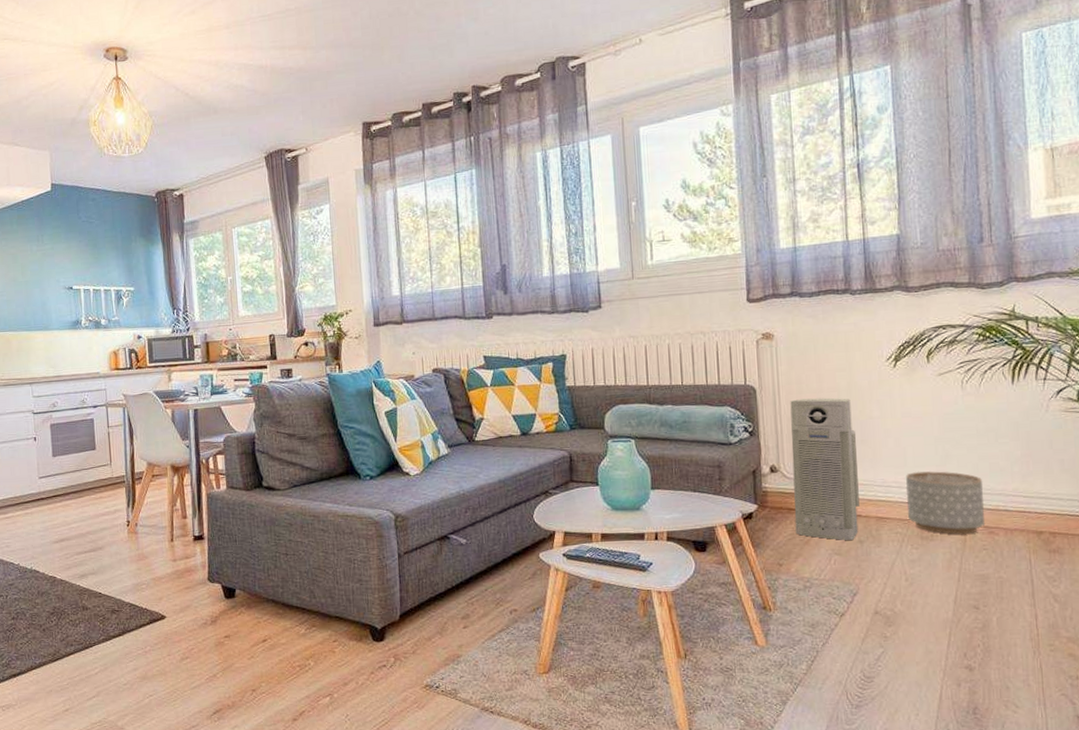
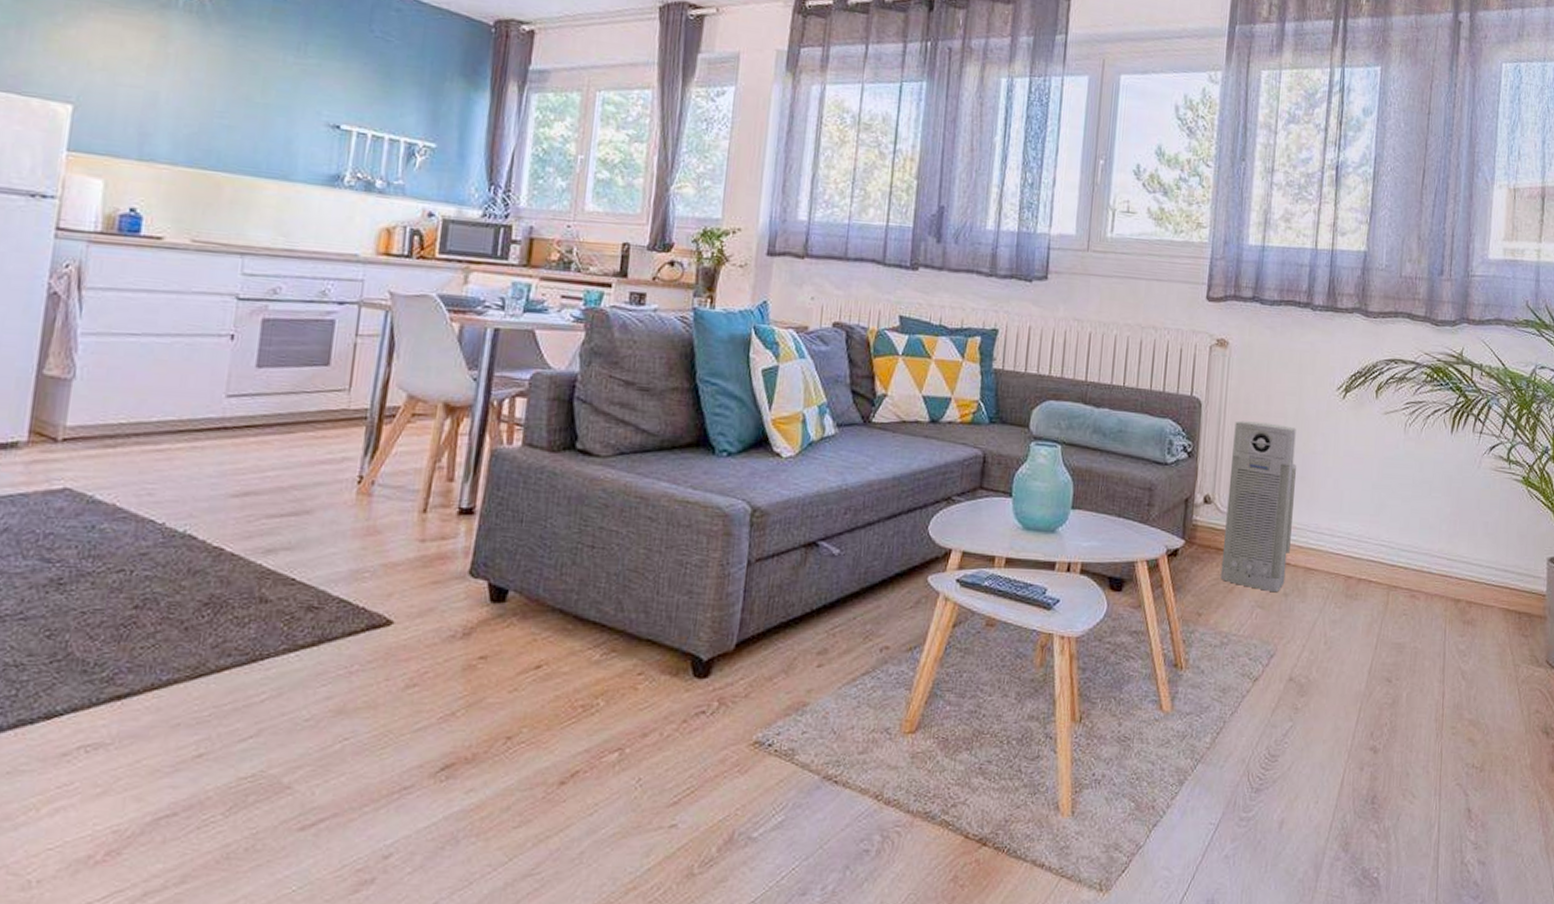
planter: present [906,471,984,534] -> none [1335,519,1412,596]

